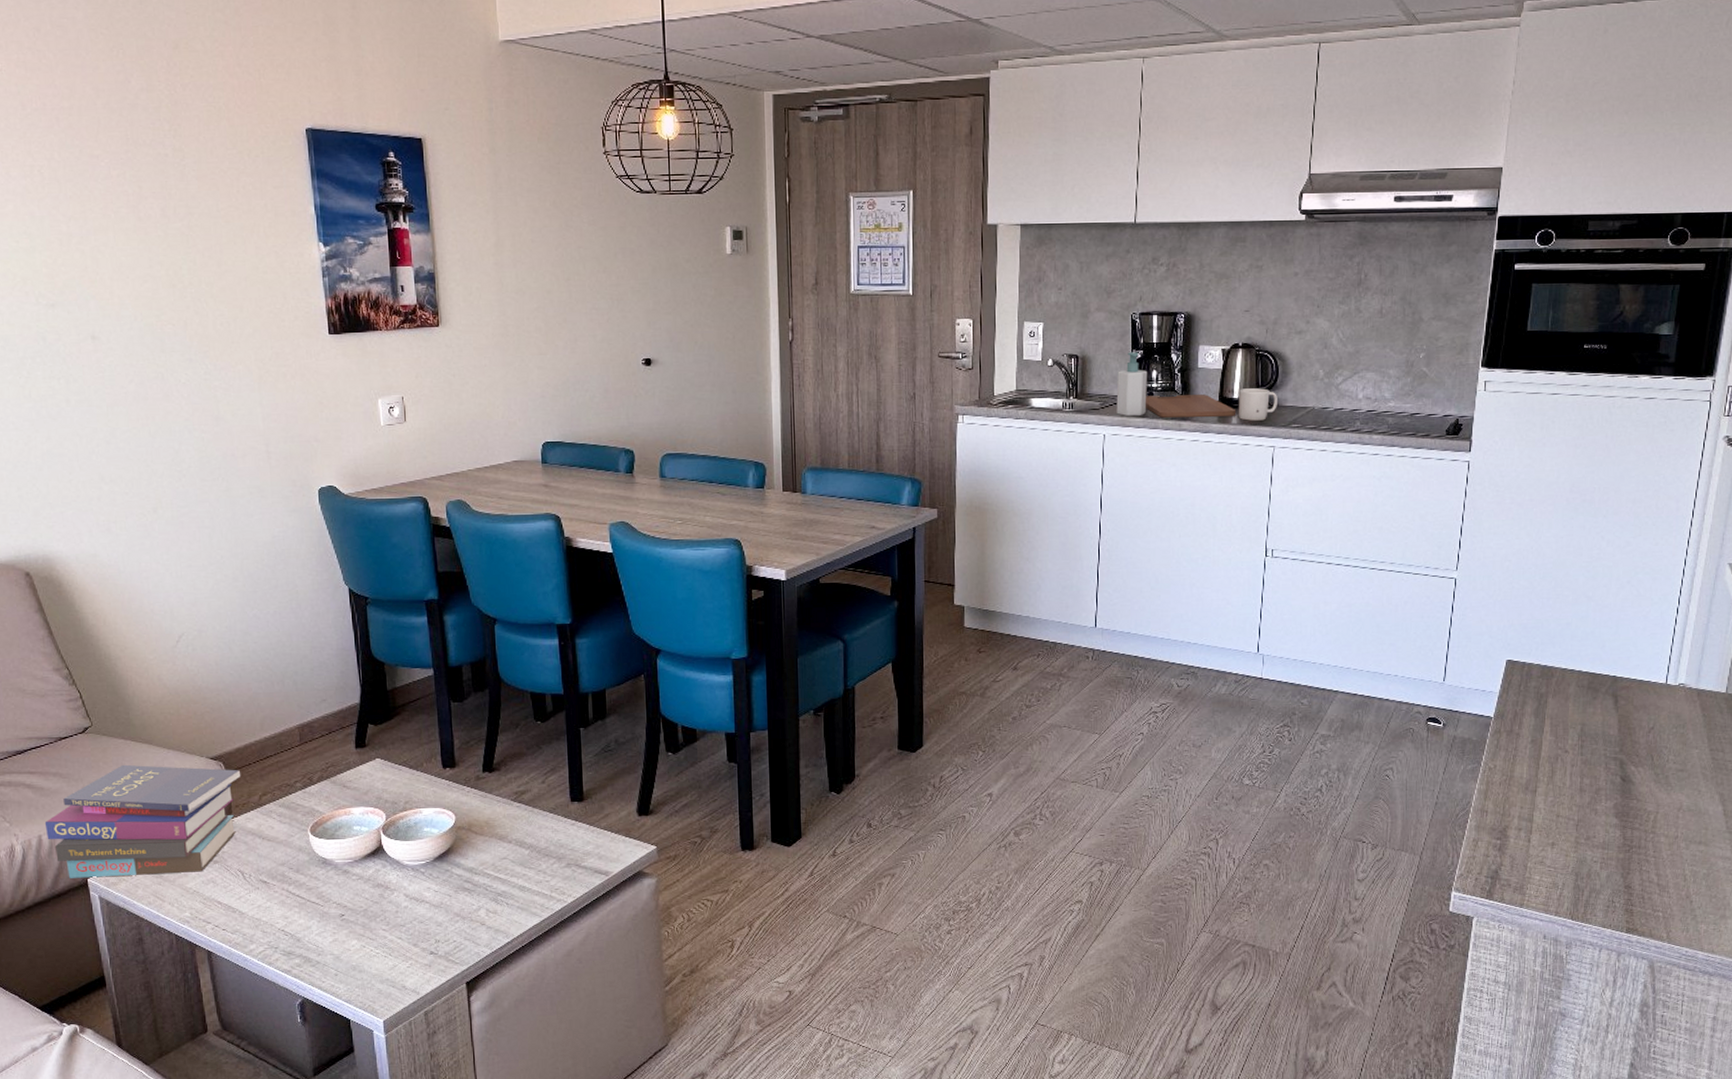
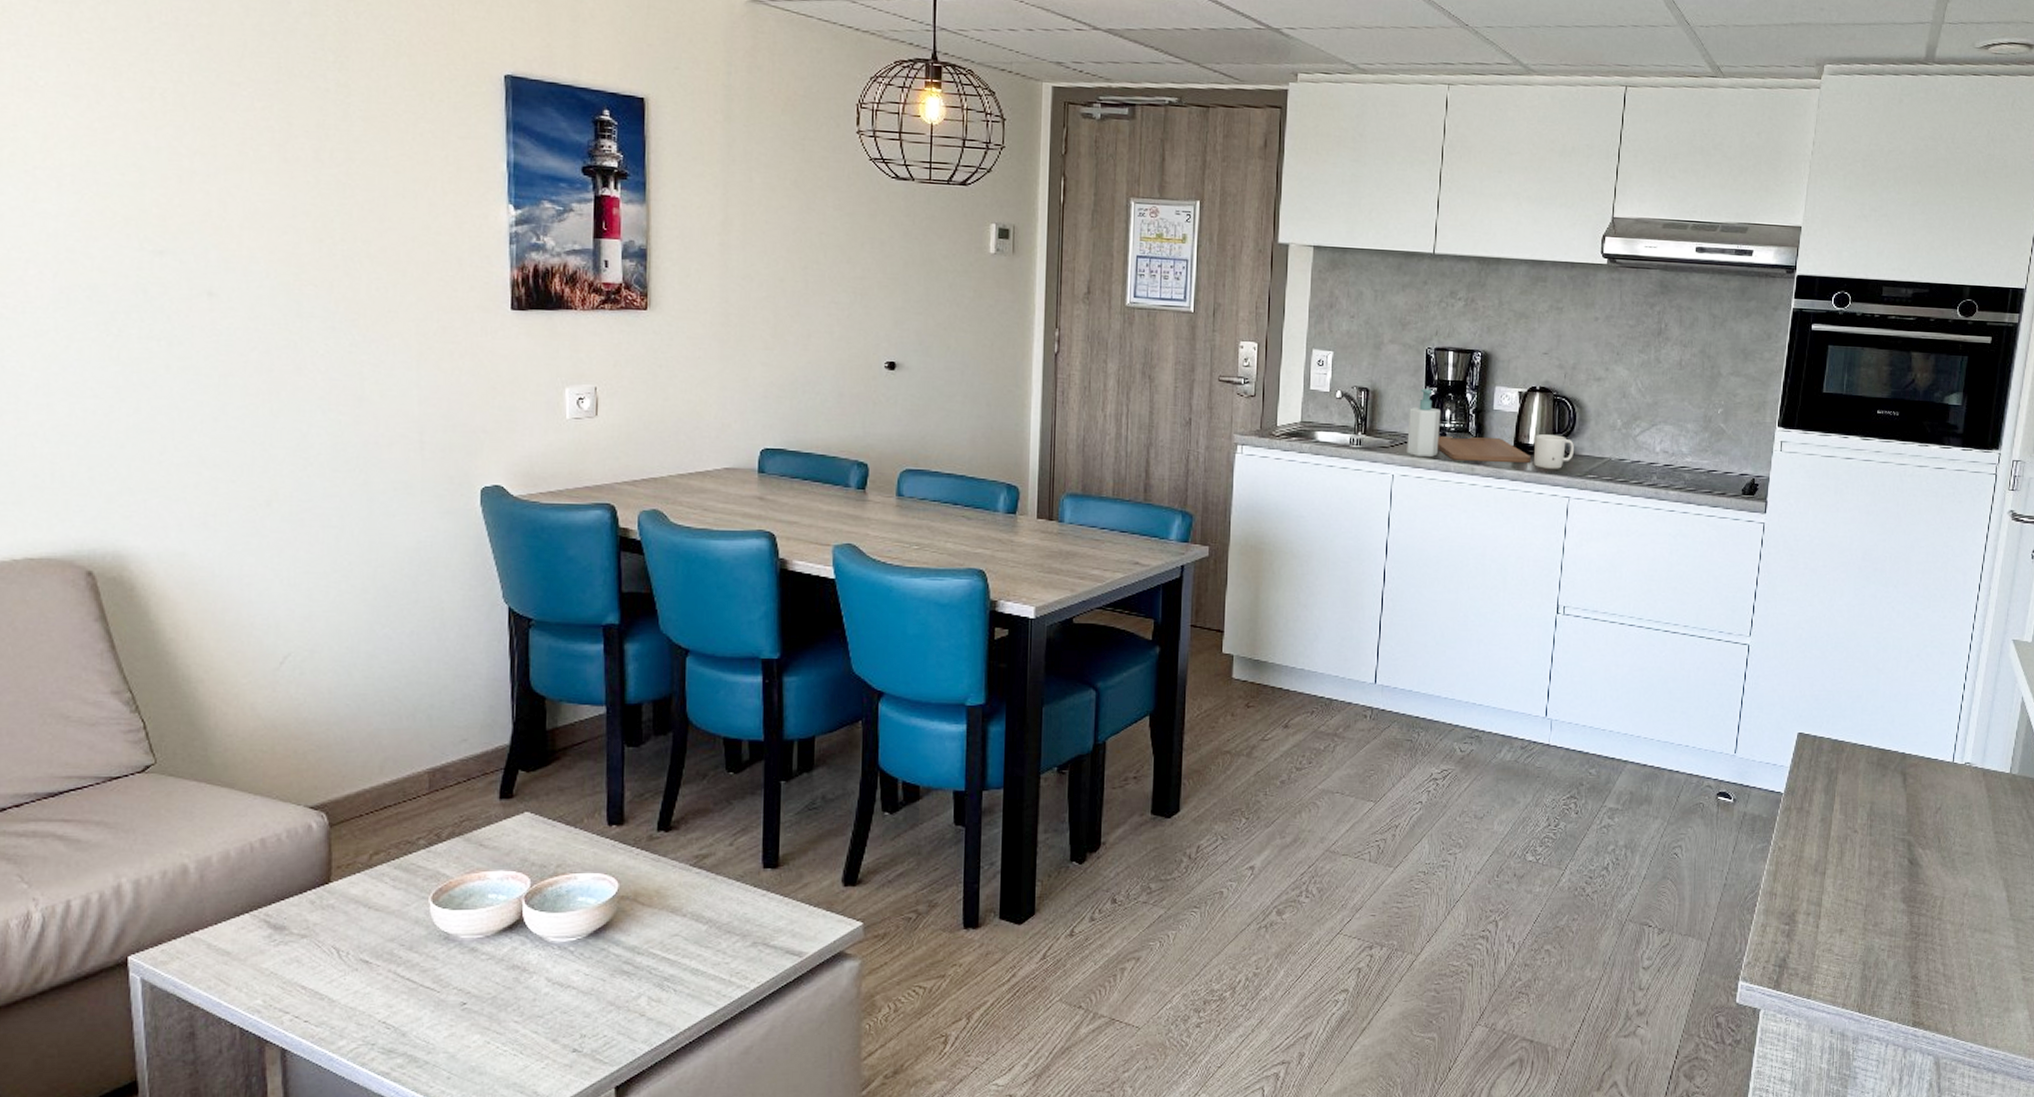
books: present [44,764,241,878] -> none [76,813,348,955]

